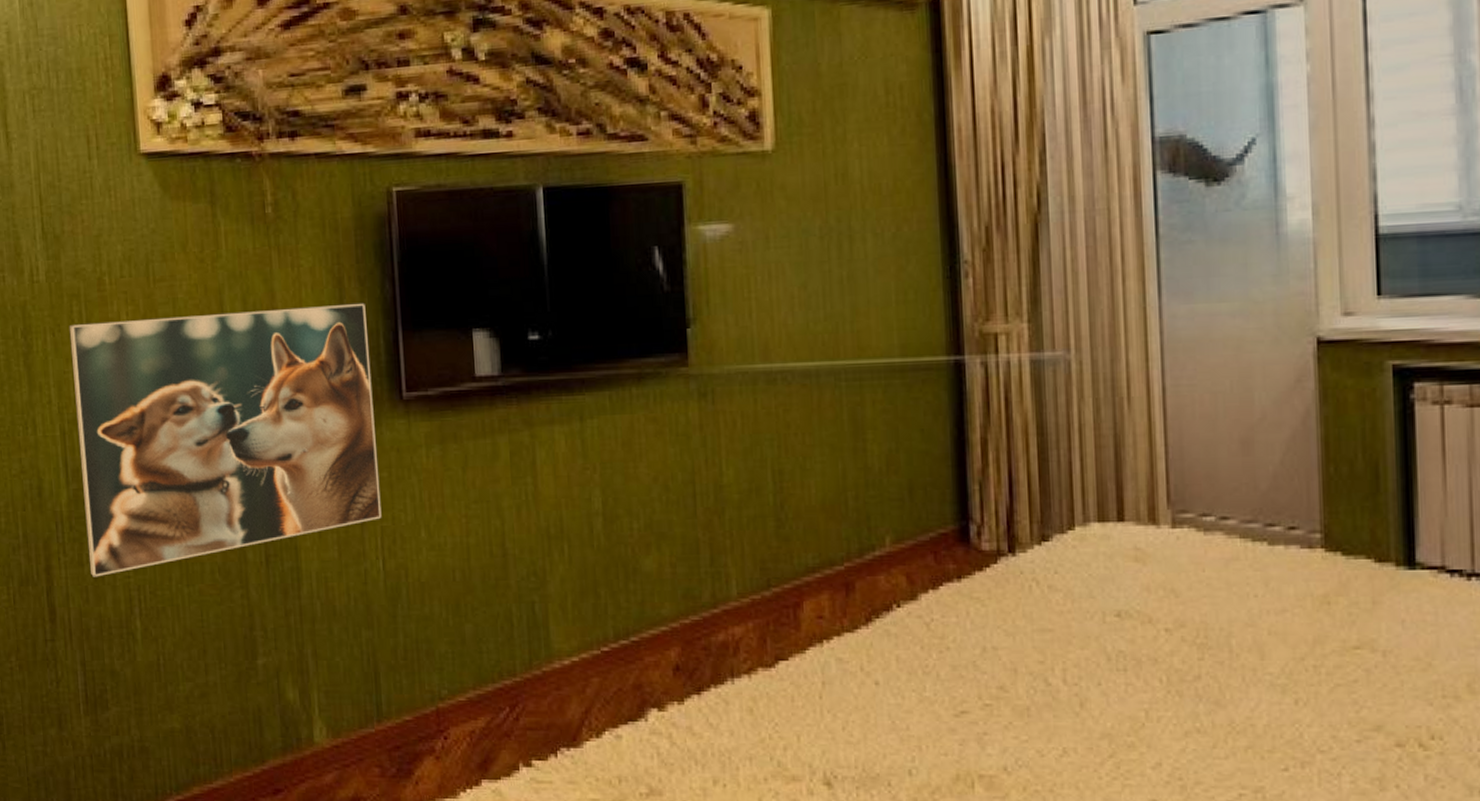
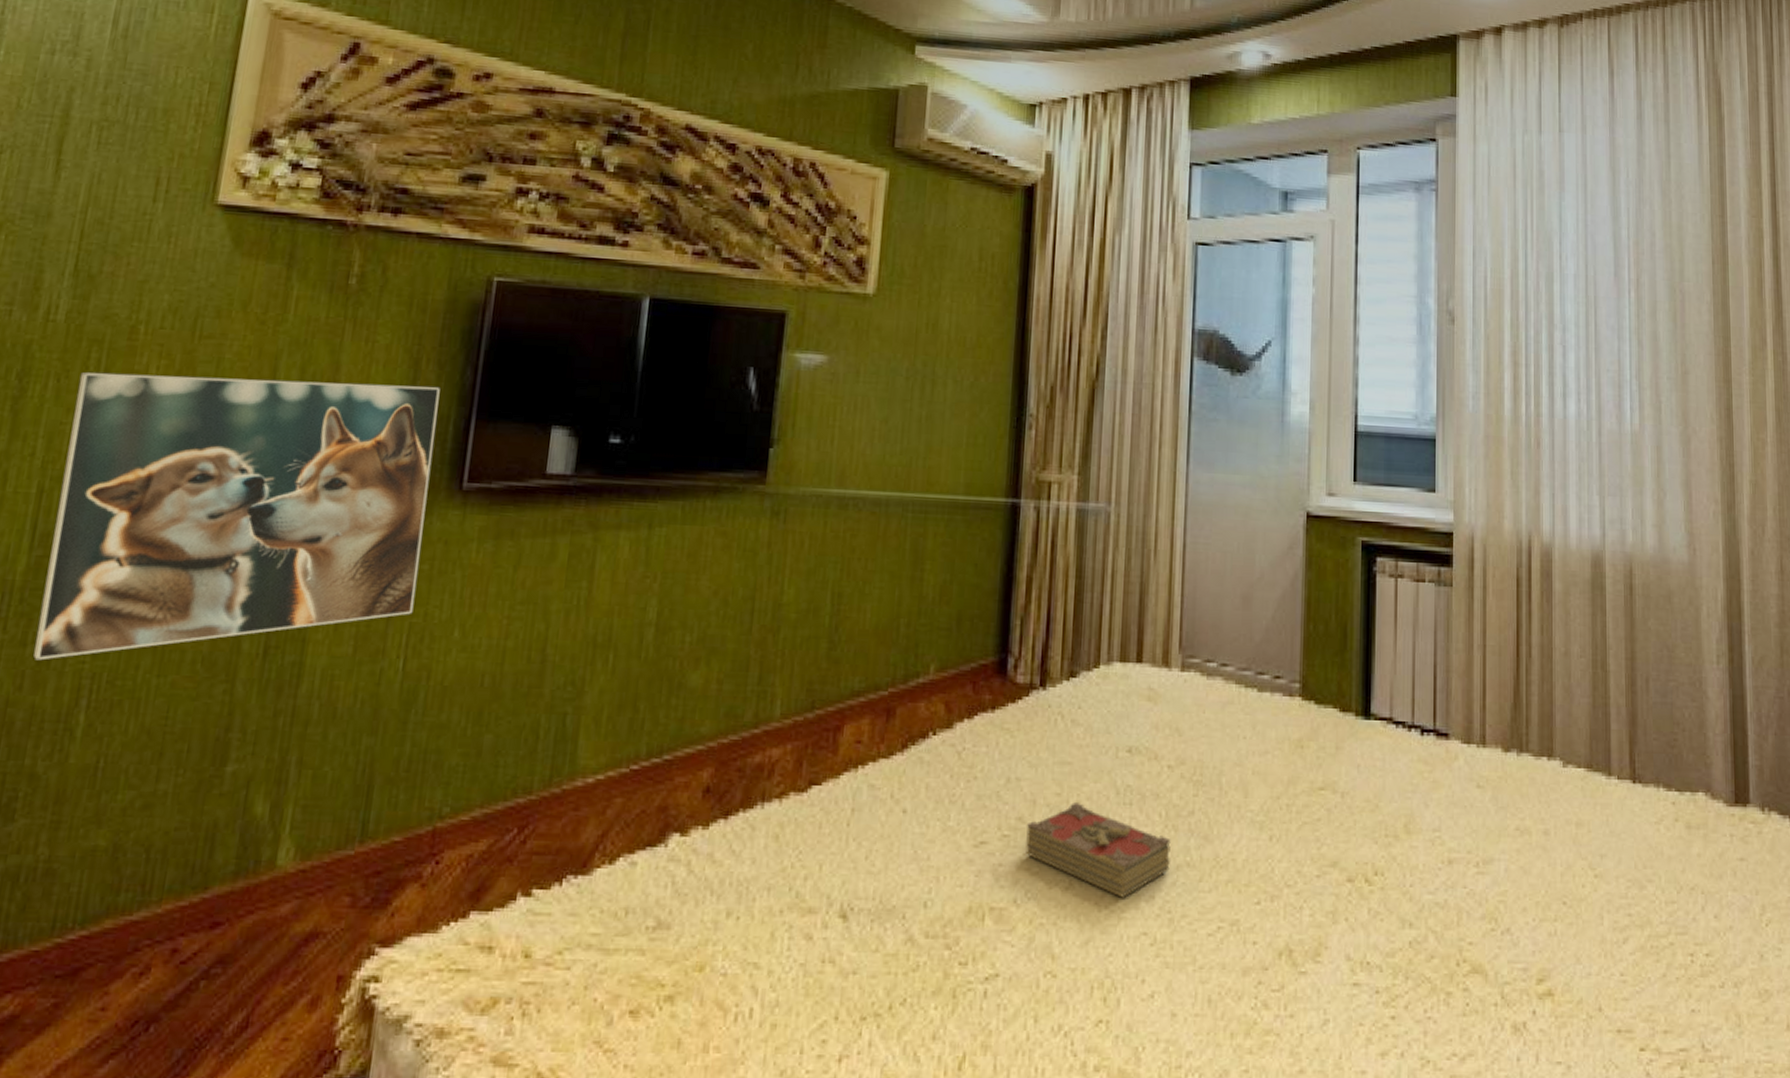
book: none [1010,670,1177,765] -> present [1025,803,1171,898]

